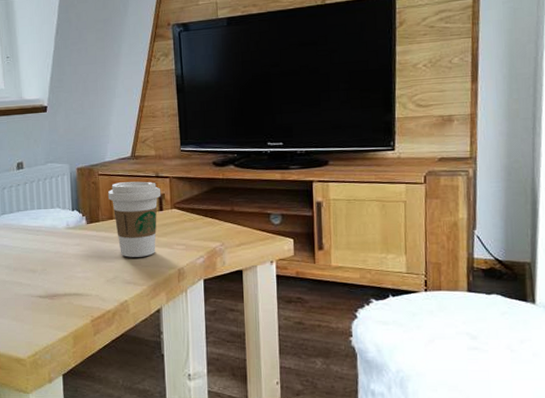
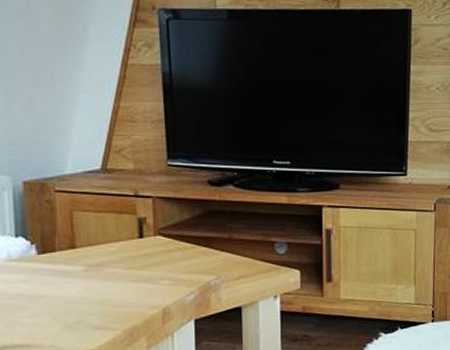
coffee cup: present [108,181,162,257] -> none [69,201,142,296]

